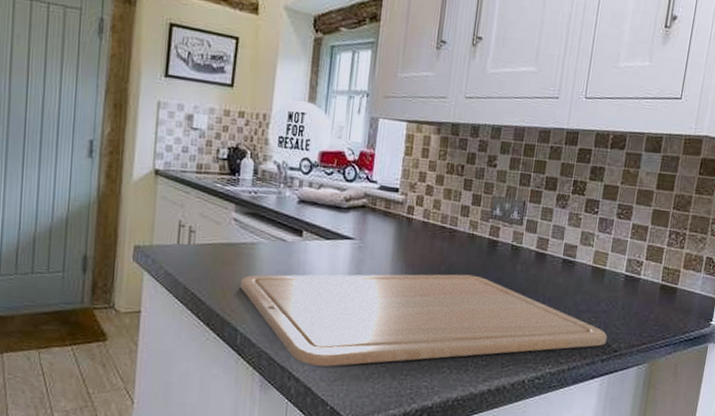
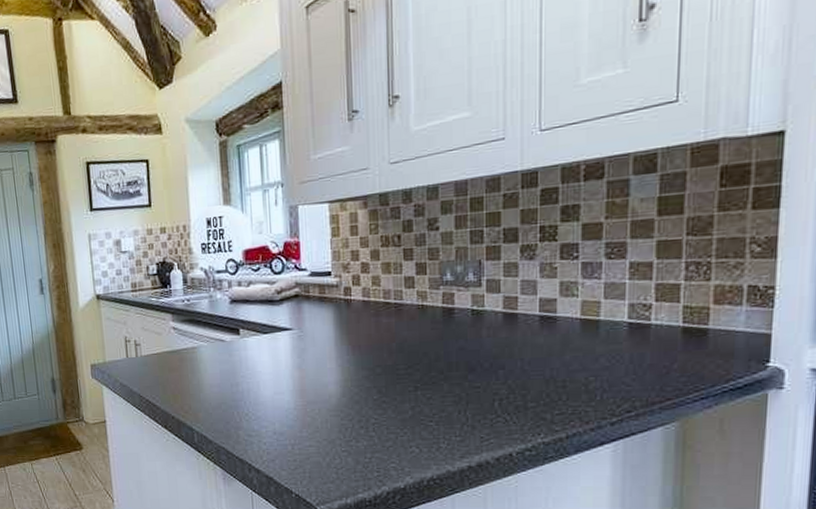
chopping board: present [240,274,608,367] -> none [188,348,615,456]

